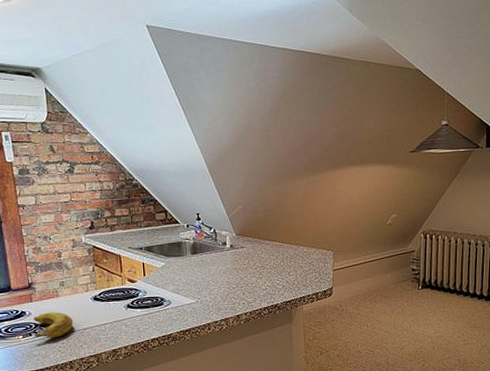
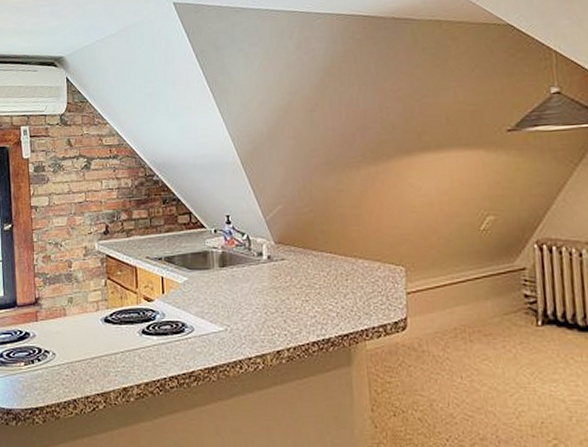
banana: present [34,312,73,338] -> none [38,335,80,368]

